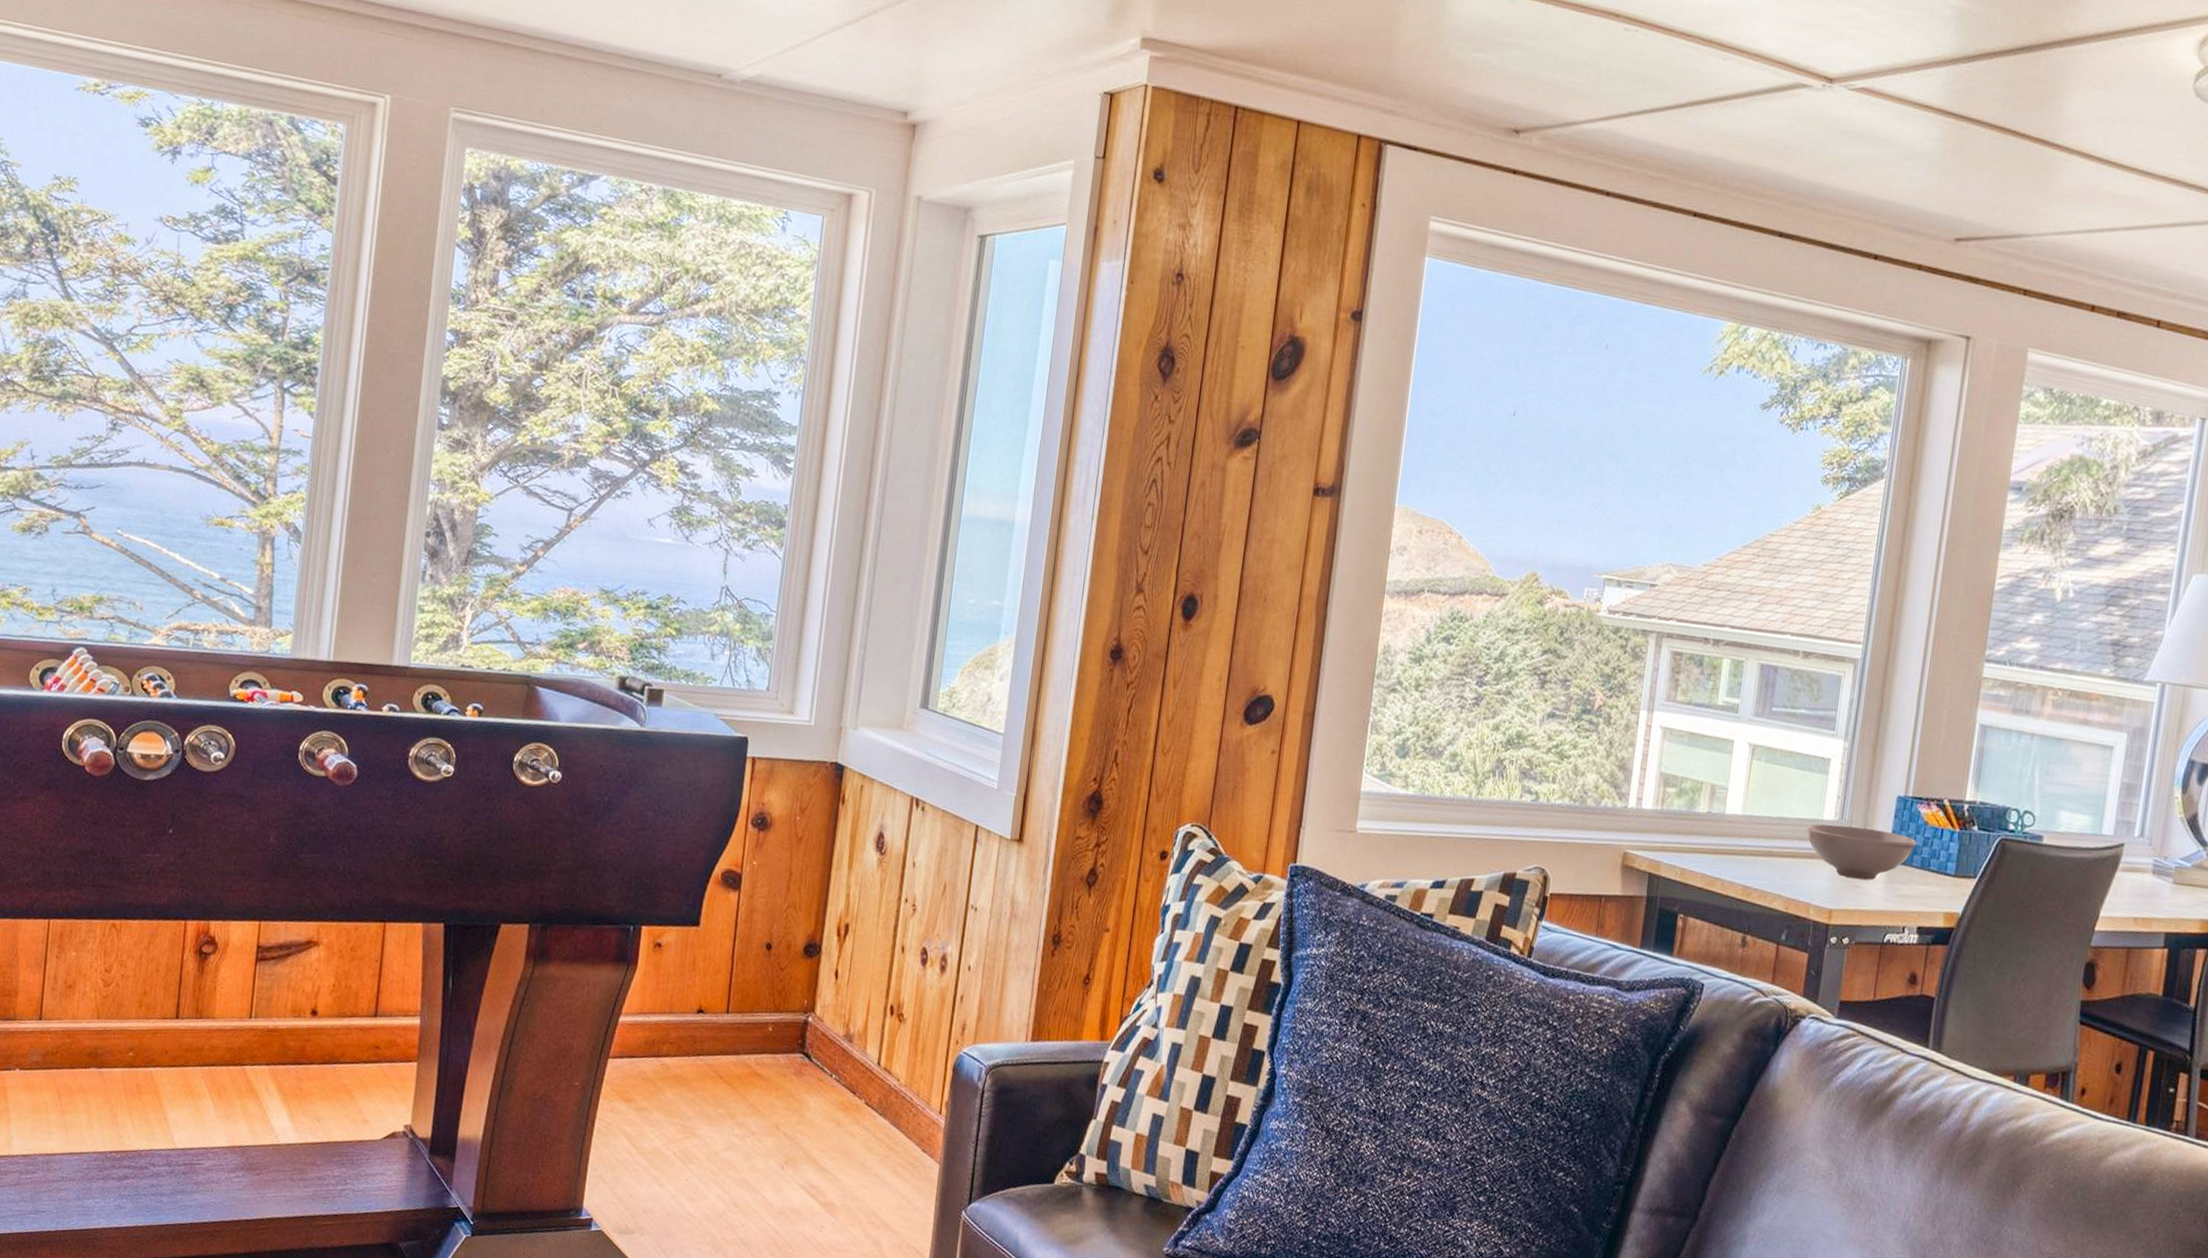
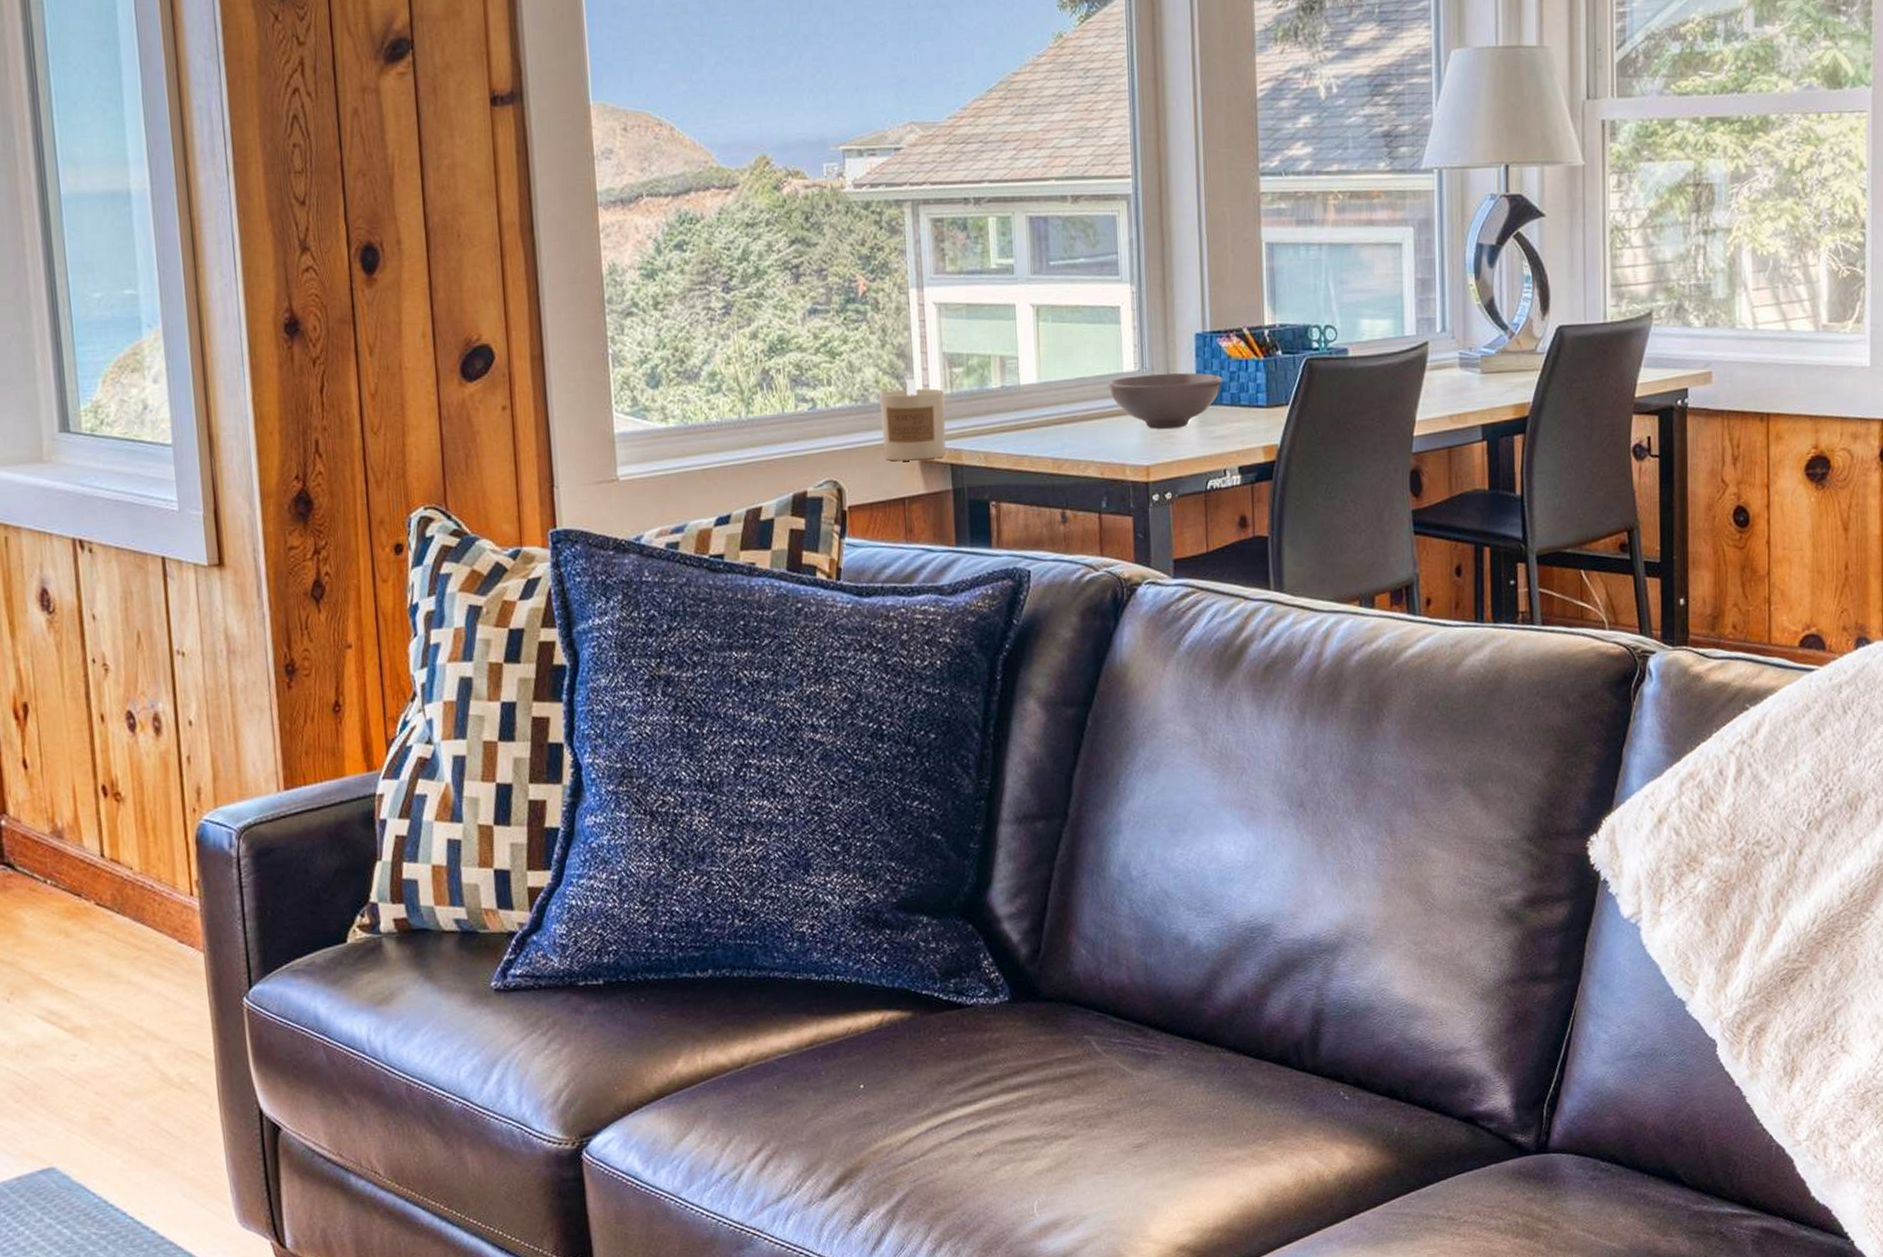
candle: none [1590,790,1656,867] -> present [879,379,946,462]

